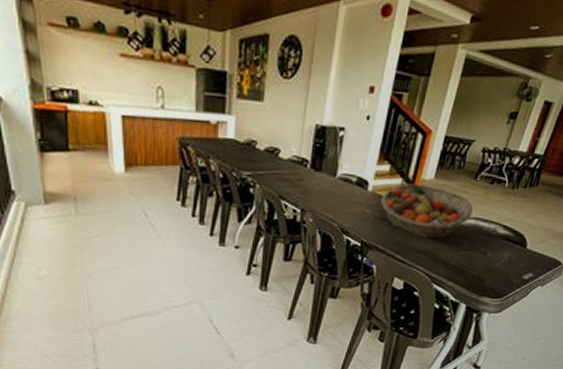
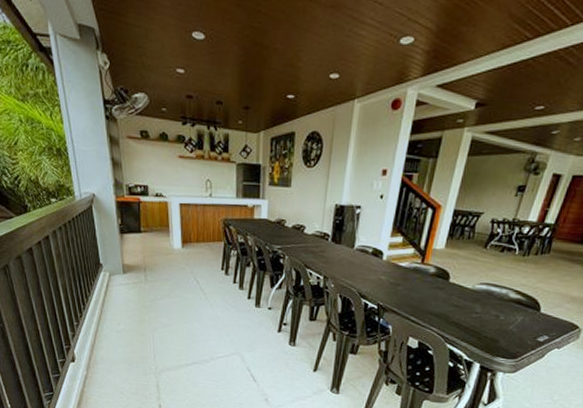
fruit basket: present [381,183,473,239] -> none [395,253,484,303]

